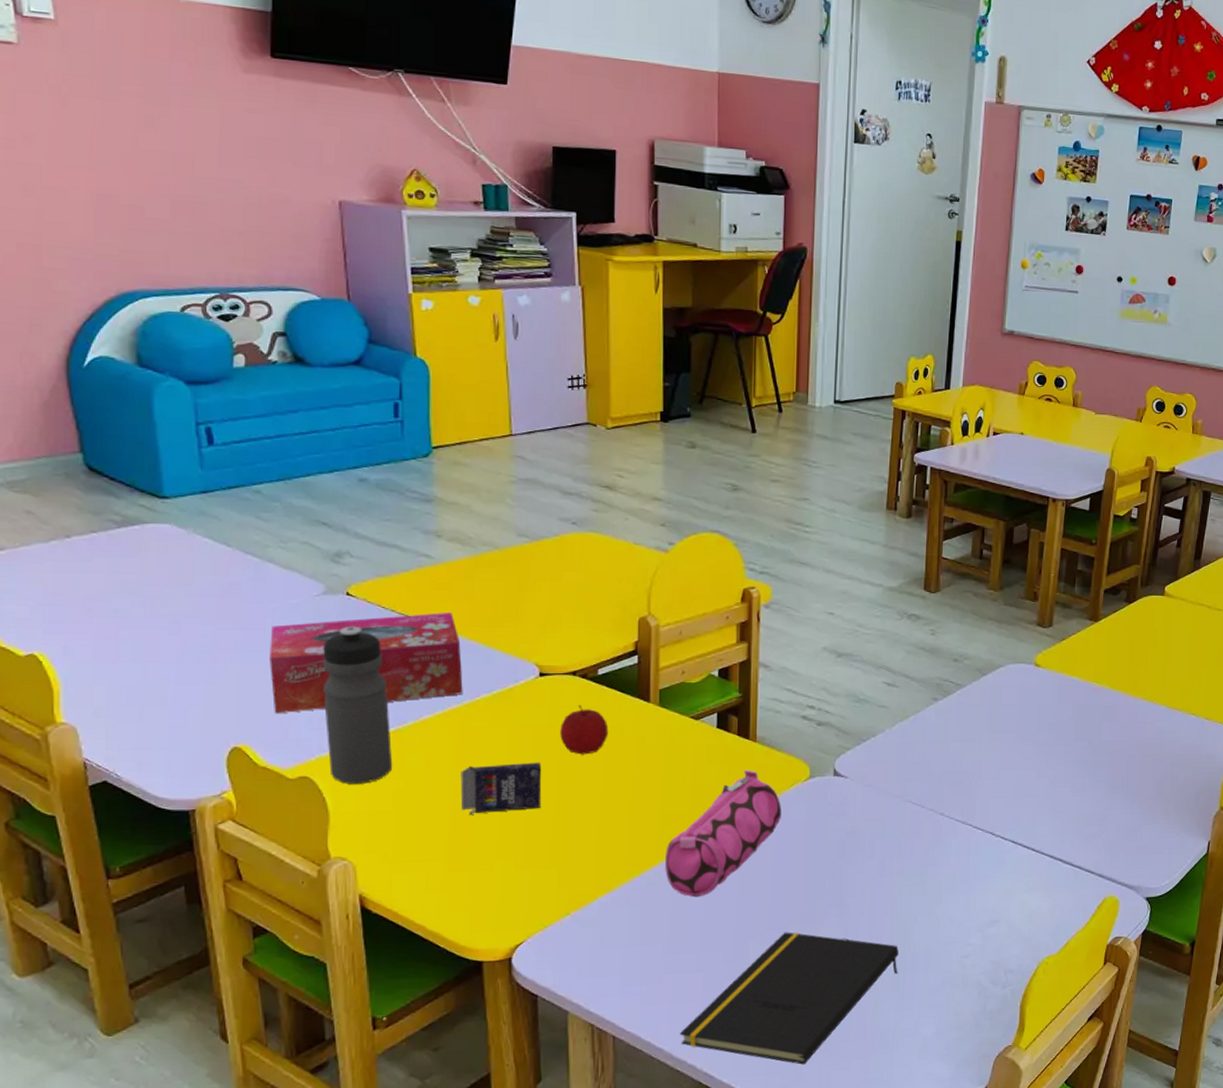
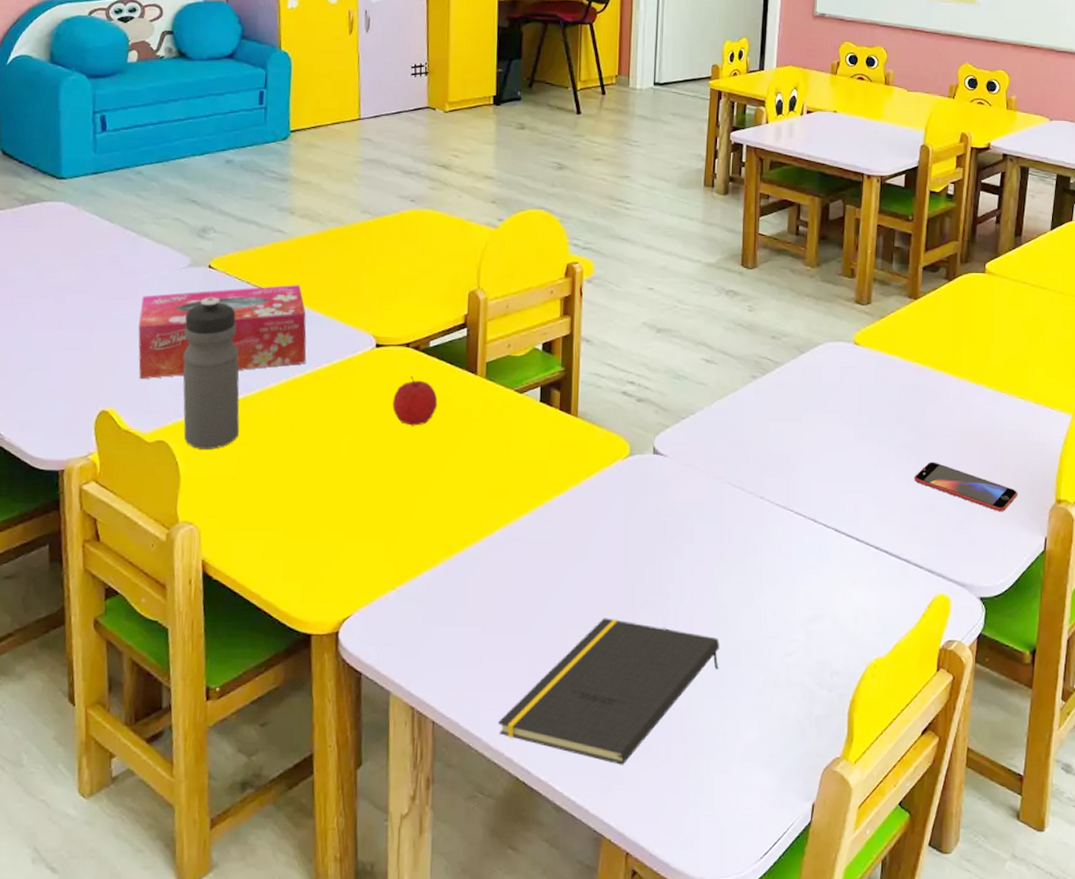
crayon box: present [460,762,542,814] -> none [298,432,375,483]
pencil case: present [665,770,781,898] -> none [487,446,601,577]
smartphone: none [1088,775,1186,820] -> present [913,462,1018,512]

